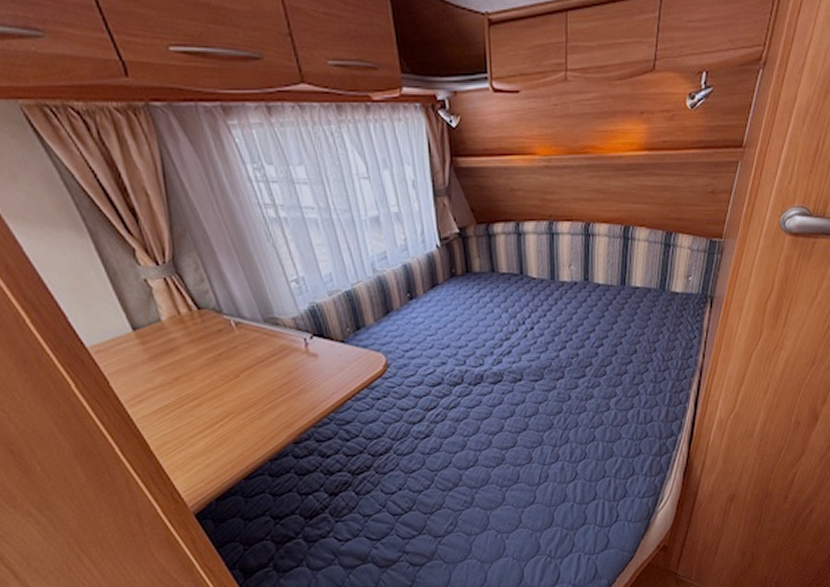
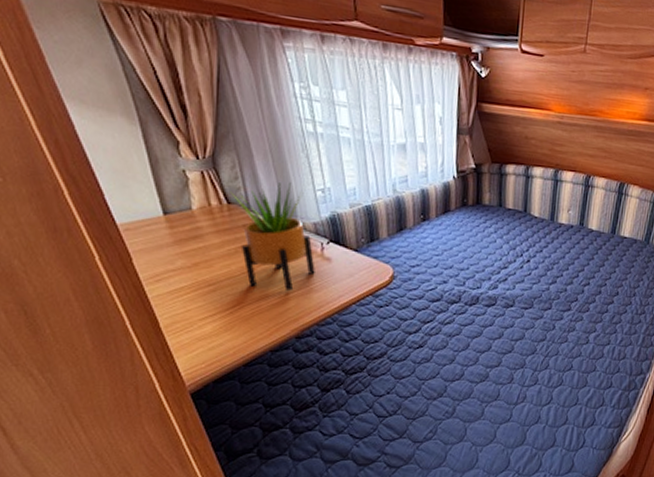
potted plant: none [198,277,303,395] -> present [230,182,315,291]

